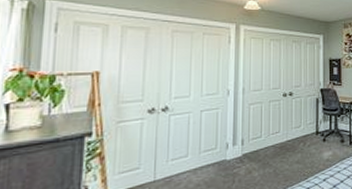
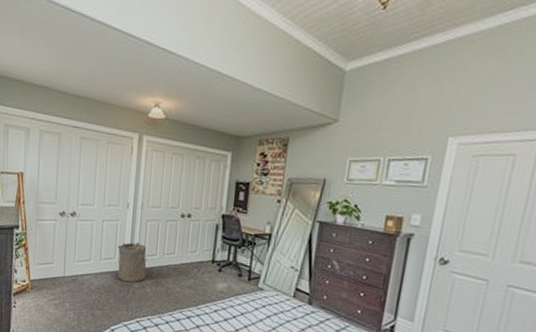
laundry hamper: none [219,127,254,171] -> present [117,242,149,283]

